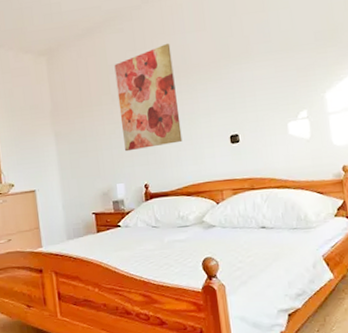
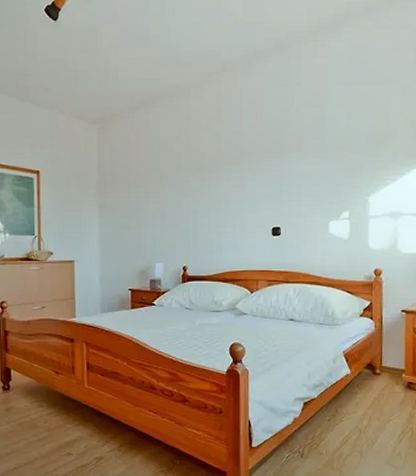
wall art: present [114,43,183,152] -> none [166,126,226,232]

